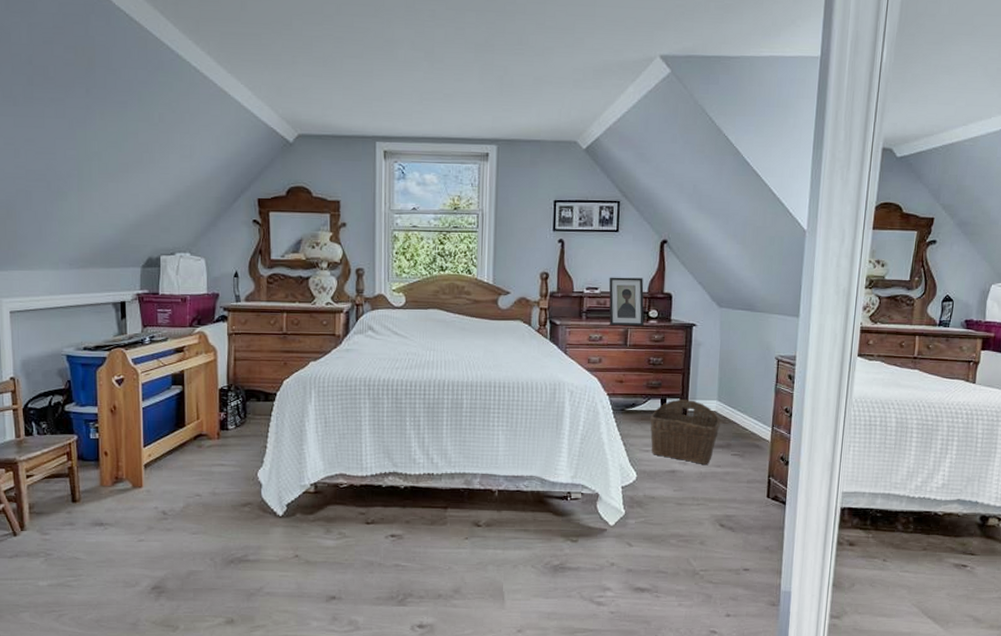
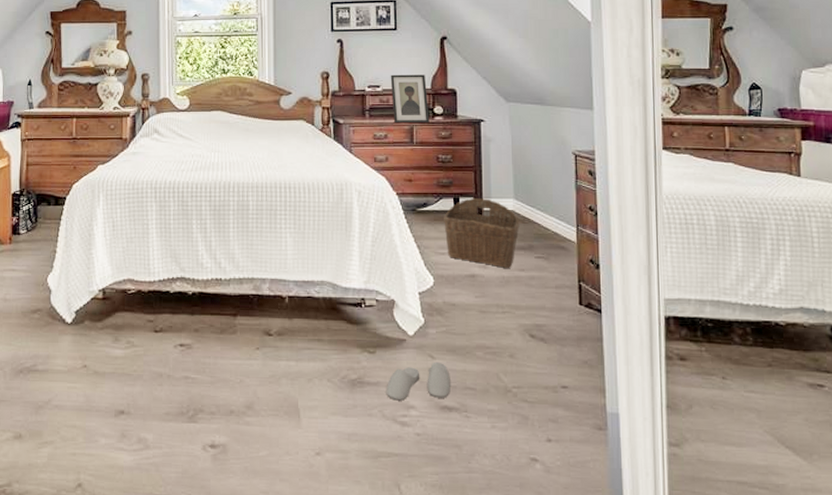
slippers: none [585,549,645,584] -> present [386,361,451,401]

